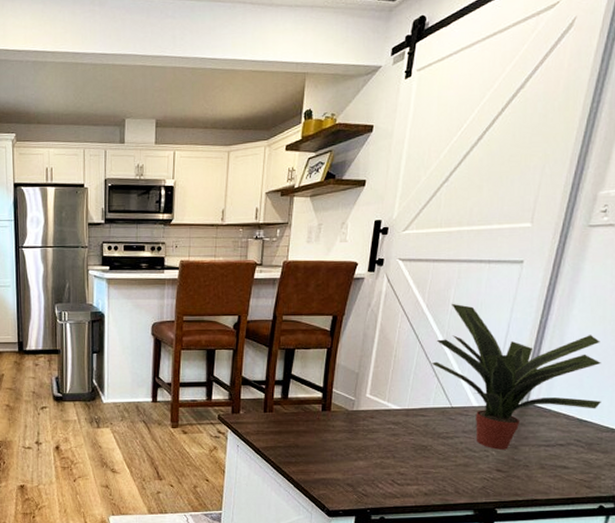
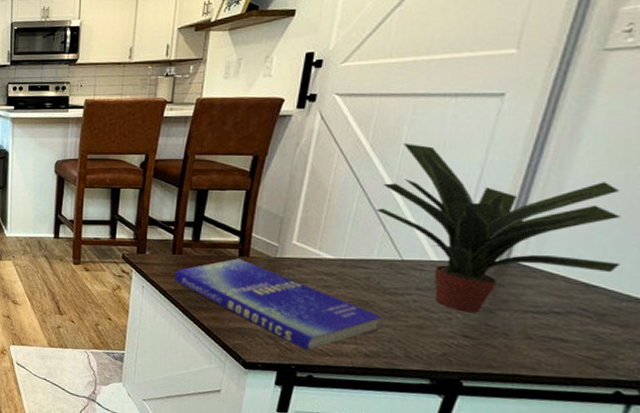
book: none [266,413,437,495] -> present [175,258,382,351]

